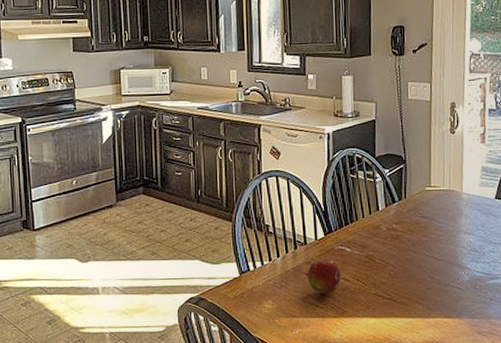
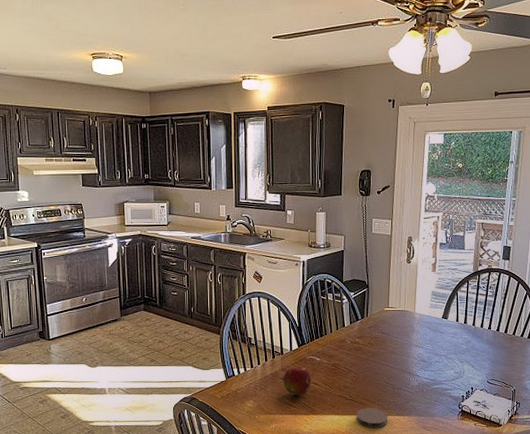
coaster: none [396,308,434,333] -> present [356,408,388,428]

